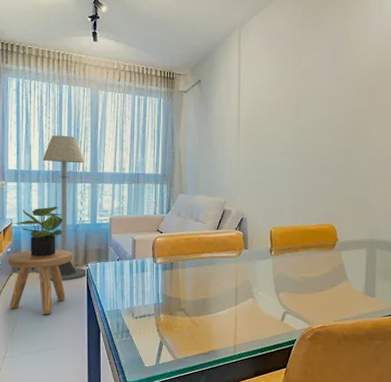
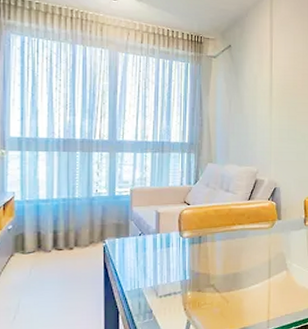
stool: present [8,249,72,314] -> none [9,225,87,298]
potted plant: present [13,206,62,257] -> none [16,177,75,234]
floor lamp: present [42,135,88,281] -> none [51,99,105,260]

